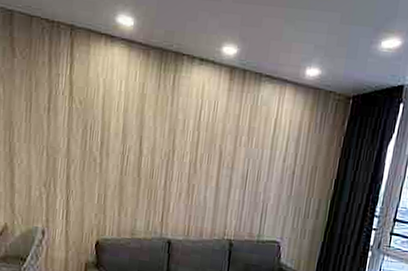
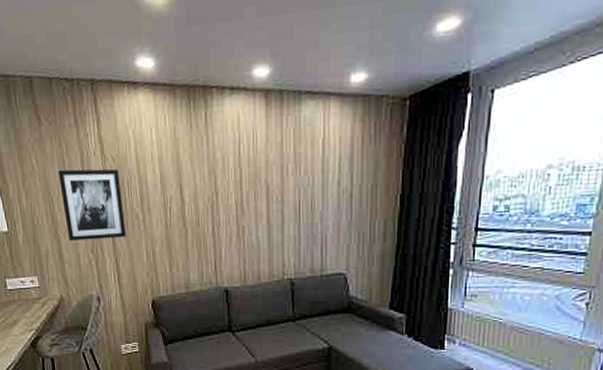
wall art: none [22,103,84,177] -> present [57,169,126,241]

